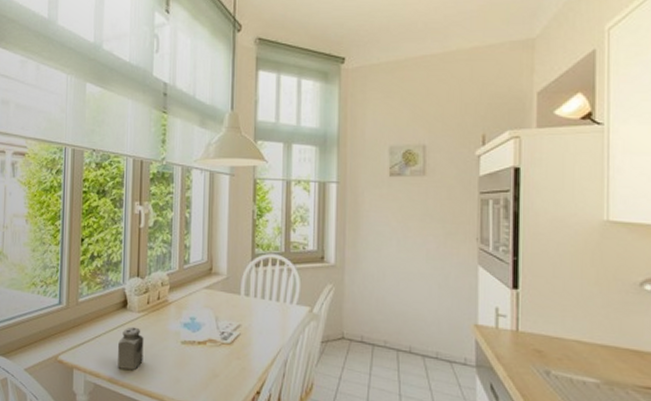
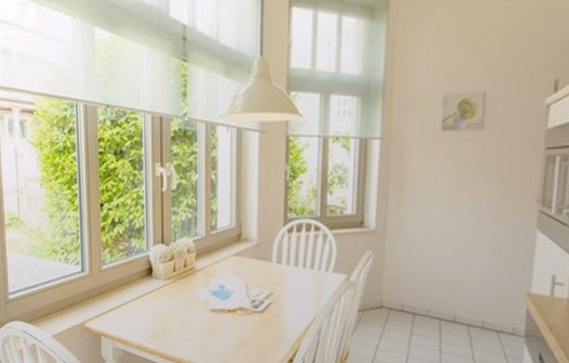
salt shaker: present [118,326,144,370] -> none [145,294,171,337]

